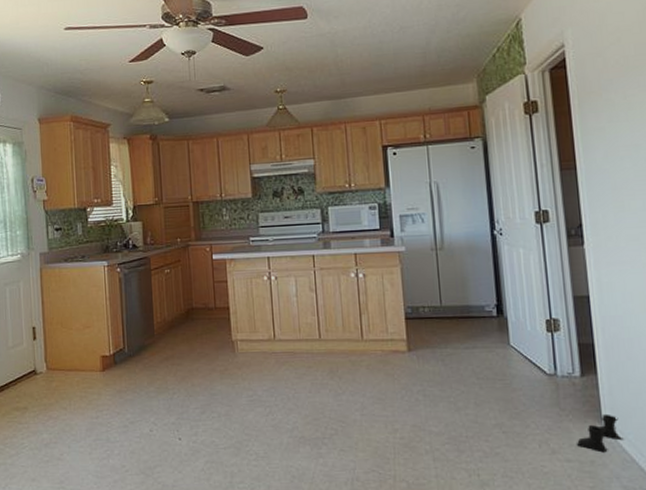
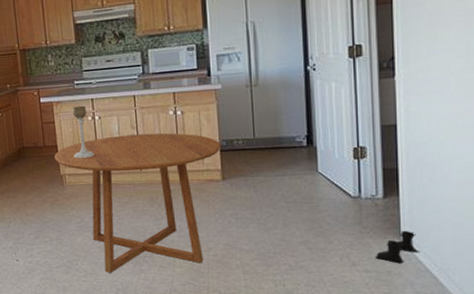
dining table: none [226,296,407,456] -> present [54,133,222,273]
candle holder: none [247,264,270,323] -> present [72,105,95,159]

